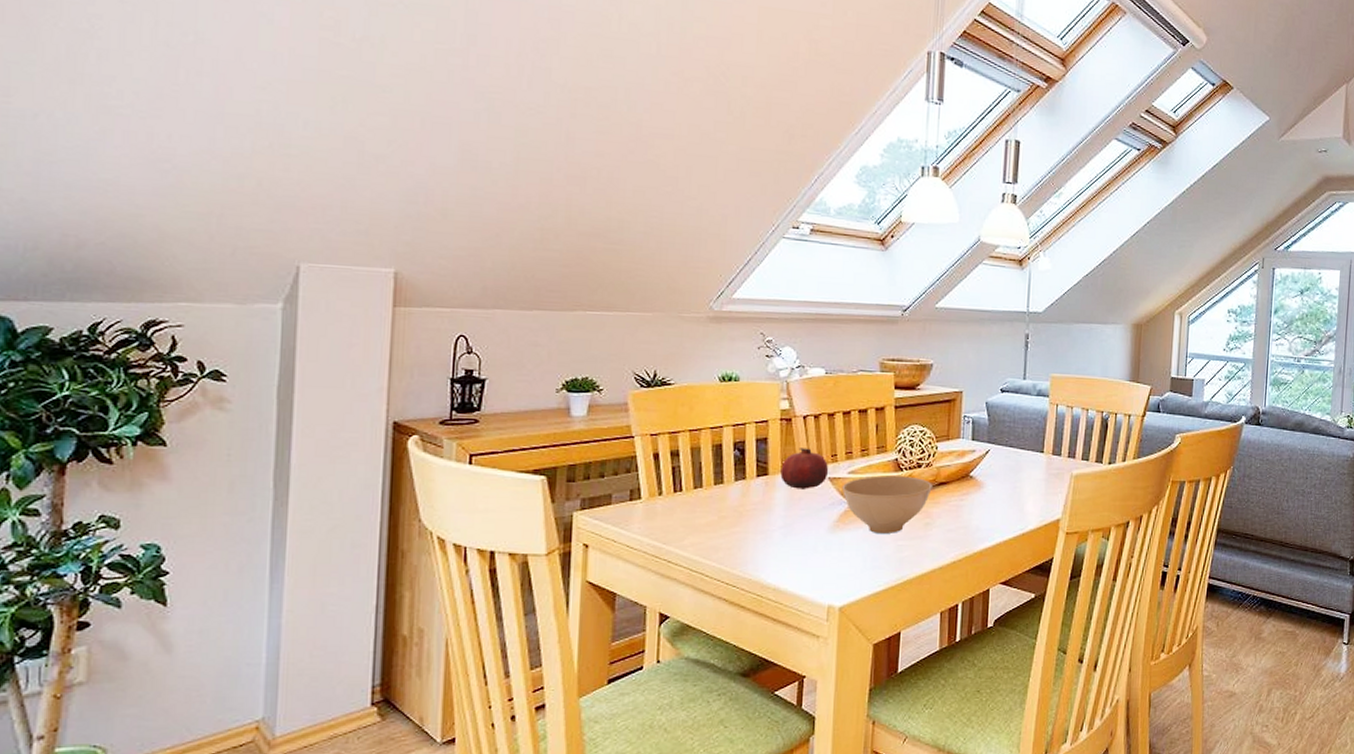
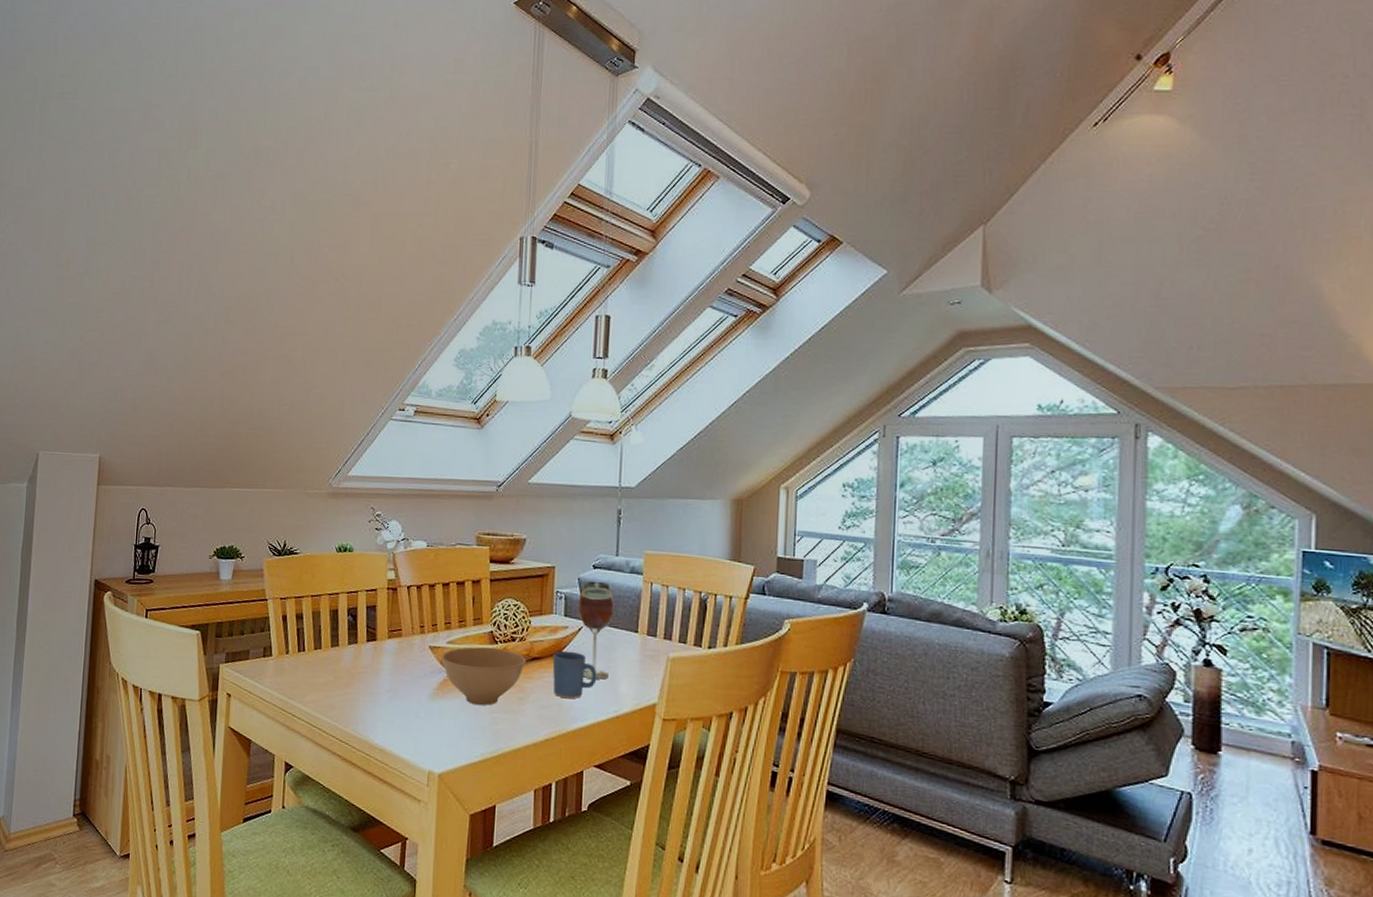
fruit: present [780,448,829,489] -> none [387,616,430,656]
mug: none [959,474,1004,521] -> present [552,651,597,699]
wineglass: none [985,404,1022,500] -> present [578,581,615,680]

